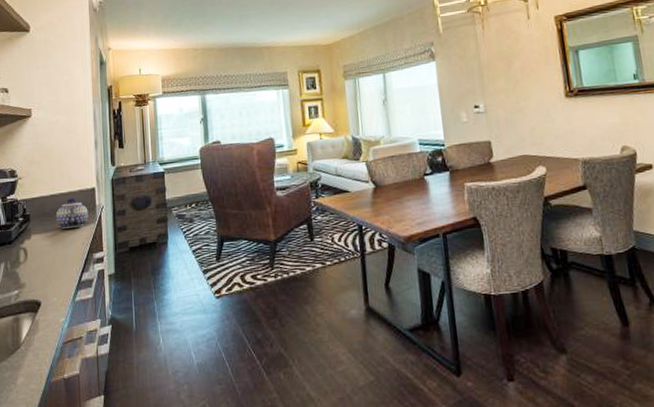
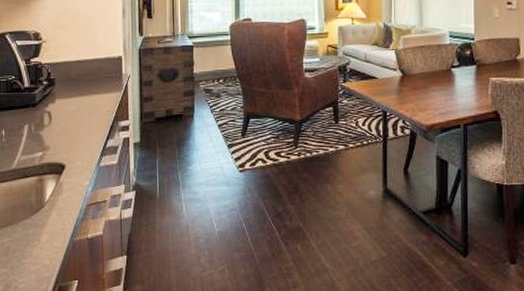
teapot: present [55,198,89,229] -> none [81,65,115,95]

